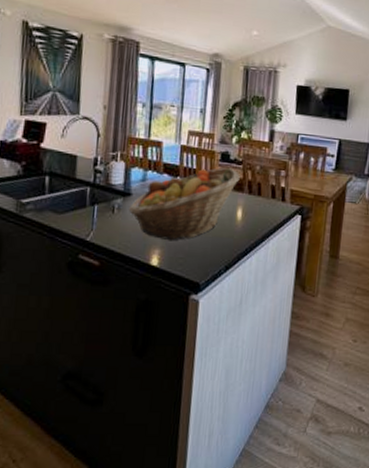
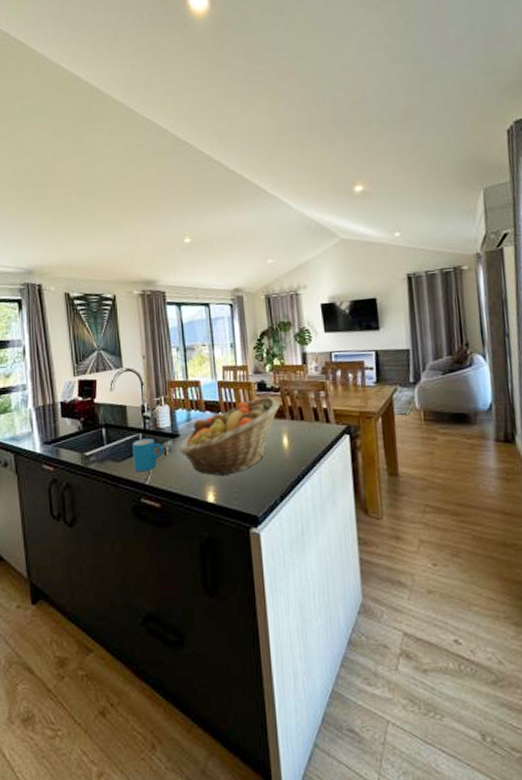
mug: none [75,193,112,228] -> present [132,438,164,472]

